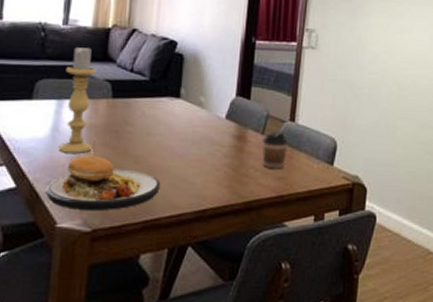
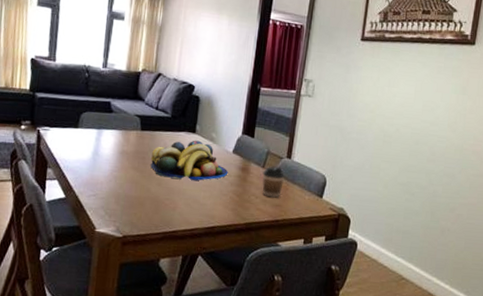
plate: present [45,140,161,211] -> none [87,164,178,222]
candle holder: present [59,46,97,153] -> none [98,86,129,174]
fruit bowl: none [125,106,221,156] -> present [150,140,229,181]

